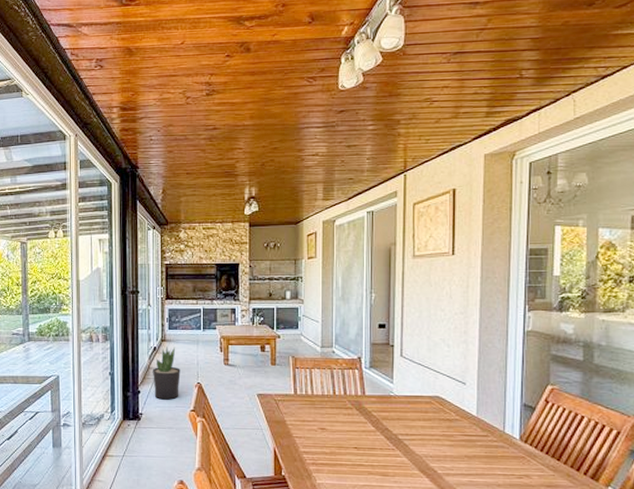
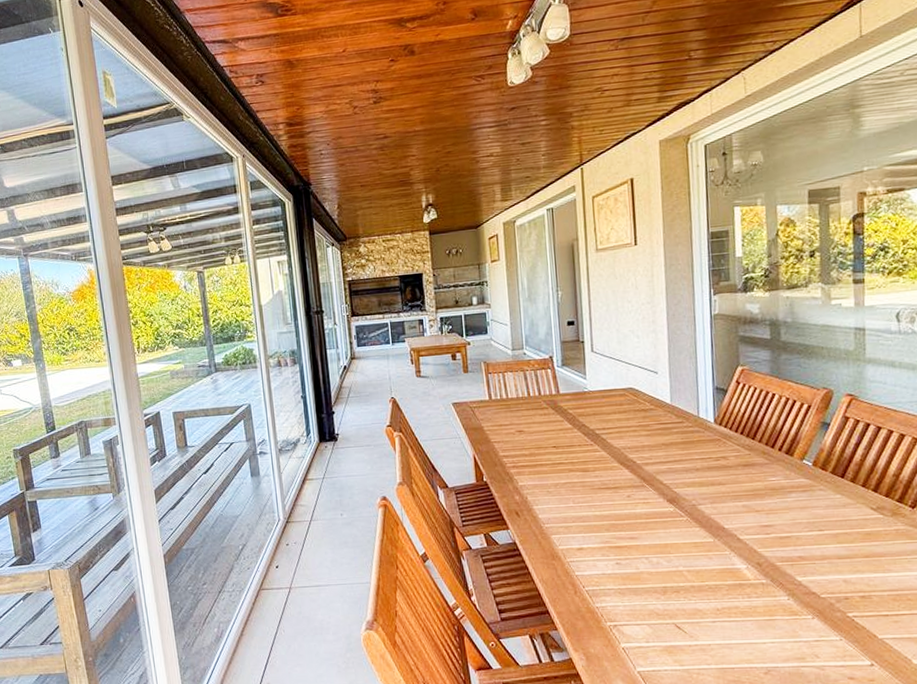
planter: present [152,347,181,400] -> none [344,364,374,418]

